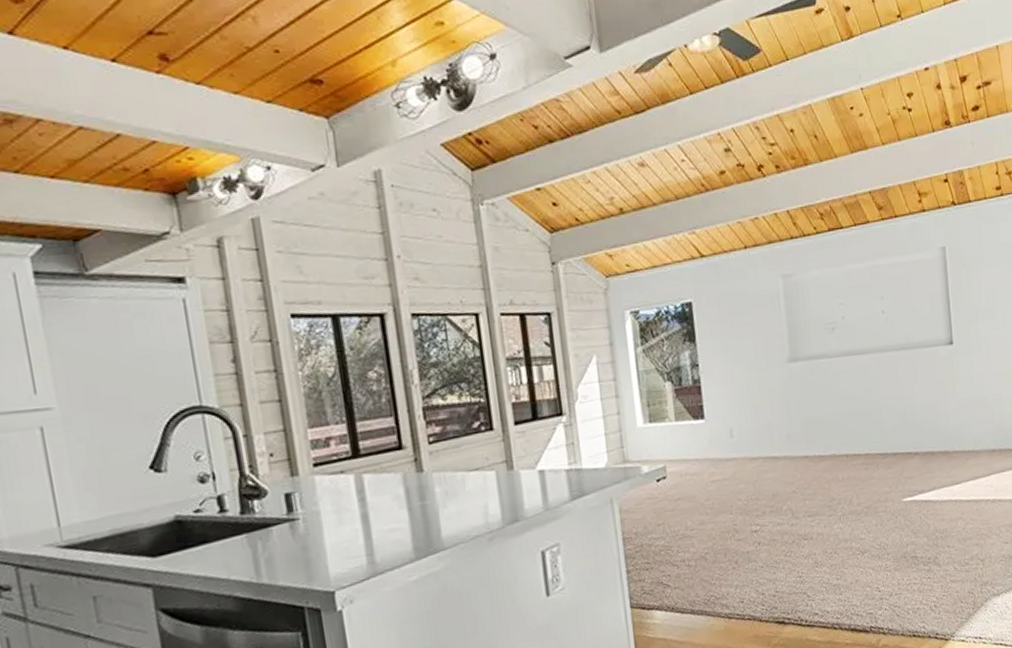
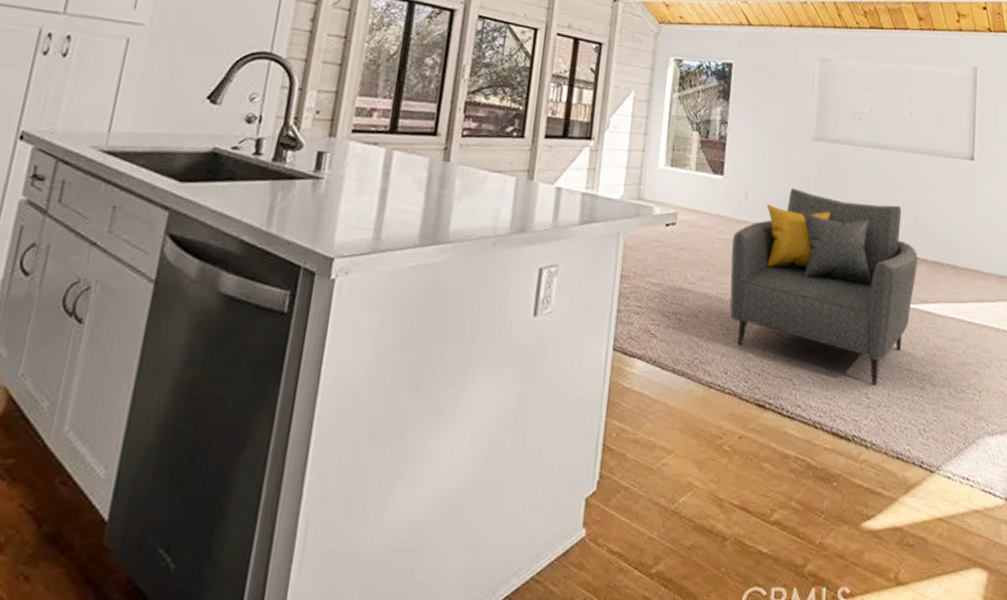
armchair: none [725,406,910,579] -> present [729,188,918,386]

